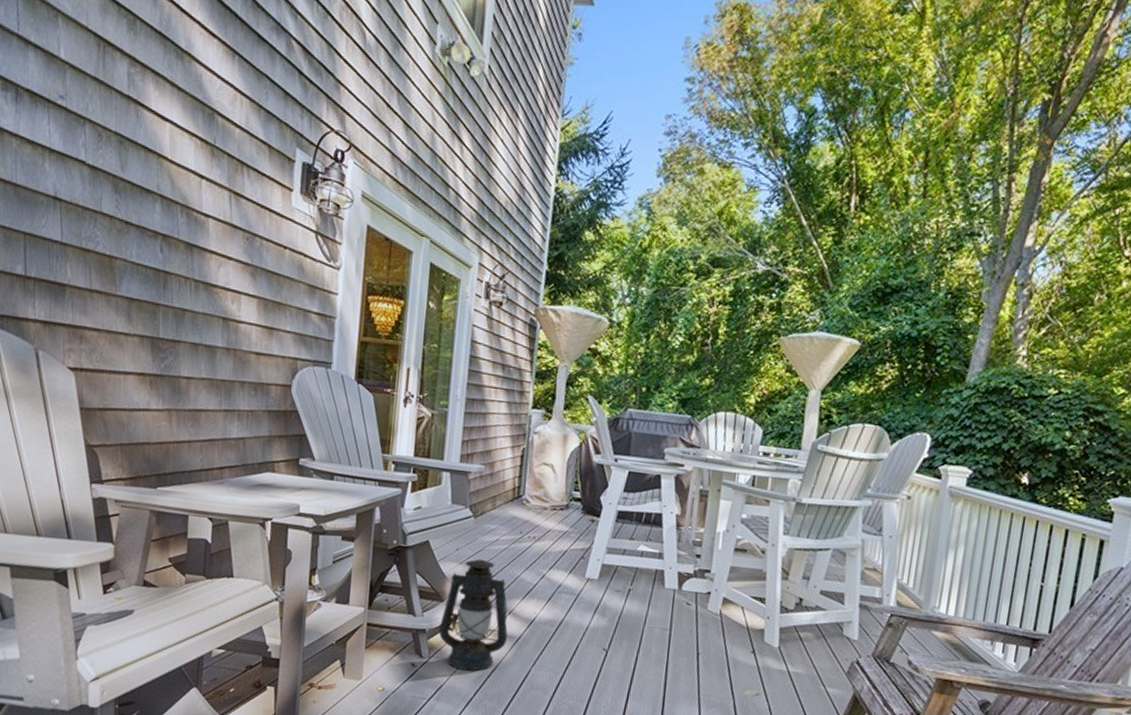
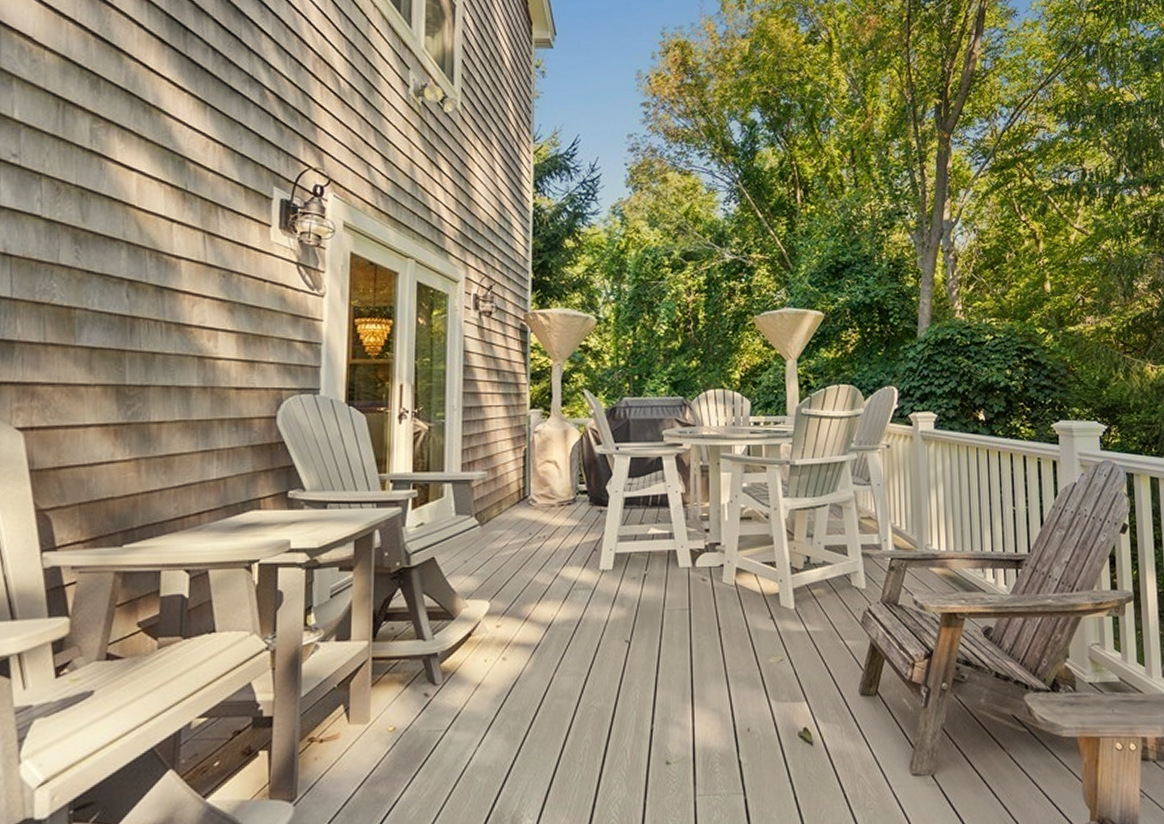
lantern: present [439,559,508,672] -> none [452,567,525,691]

